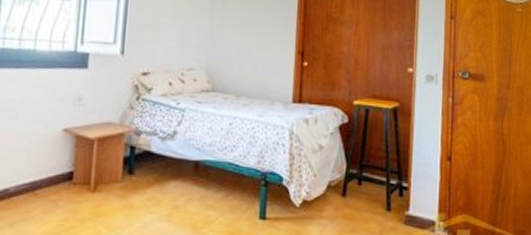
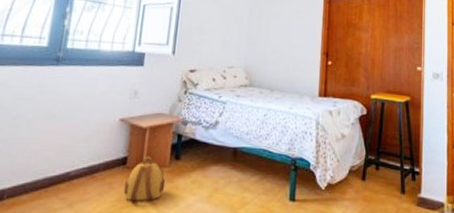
backpack: none [70,170,118,220] -> present [123,156,166,201]

